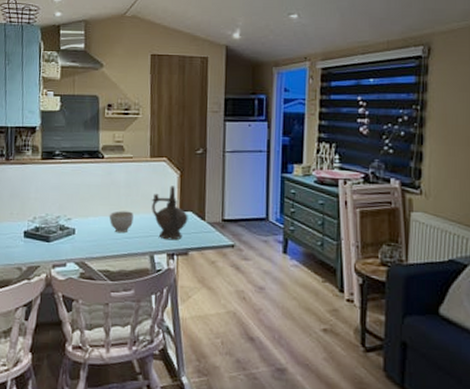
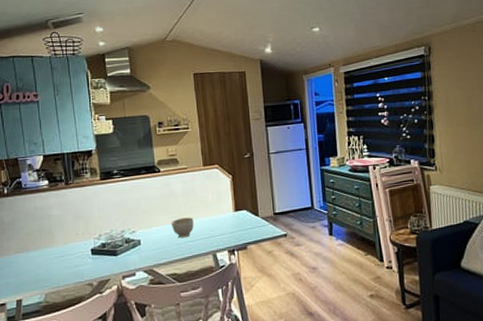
ceremonial vessel: present [151,185,188,241] -> none [208,189,244,238]

